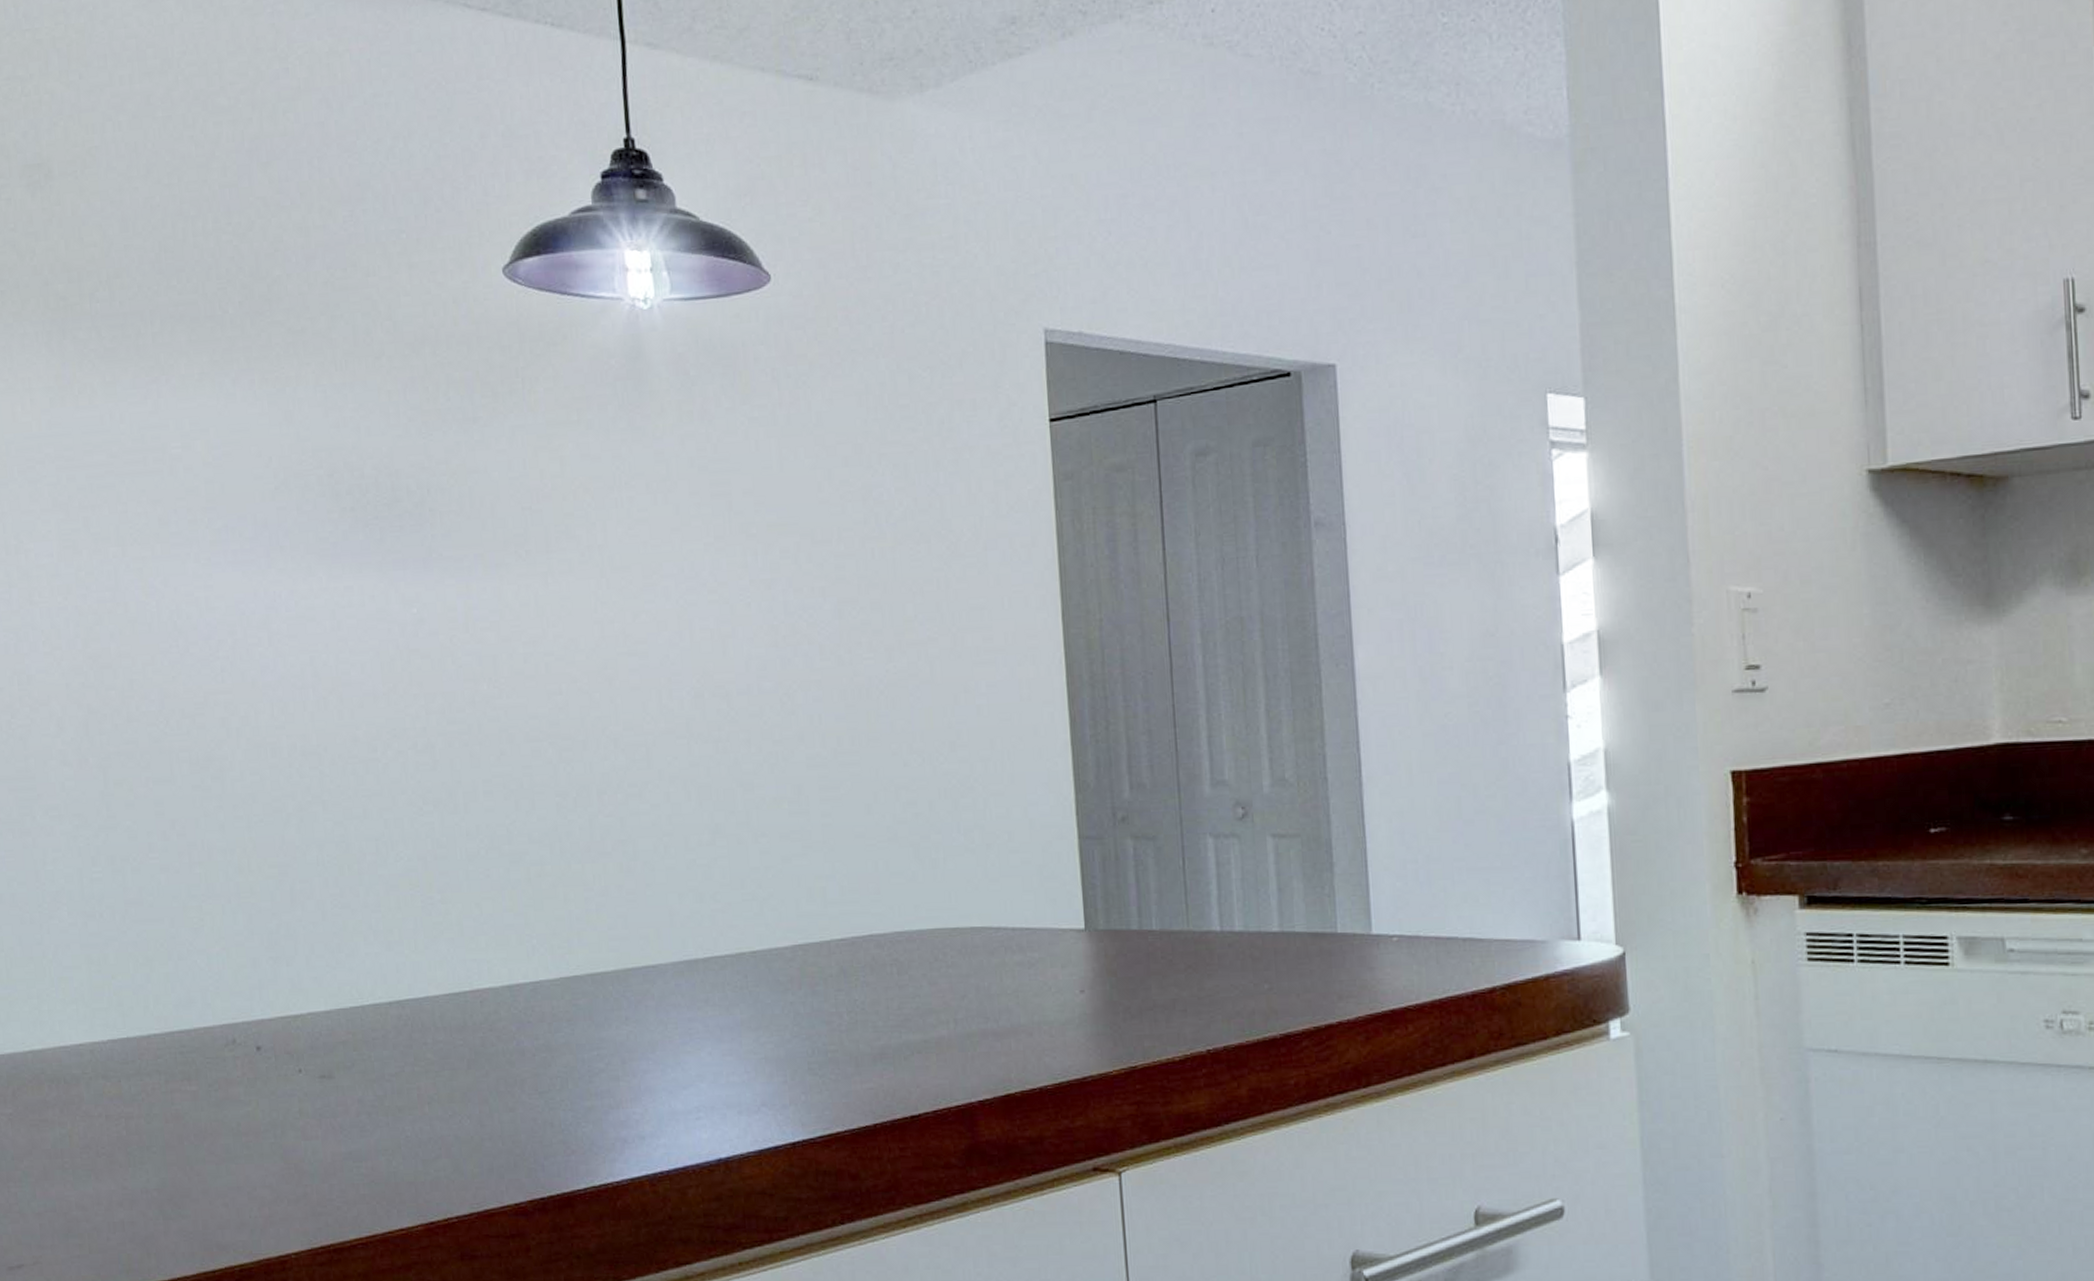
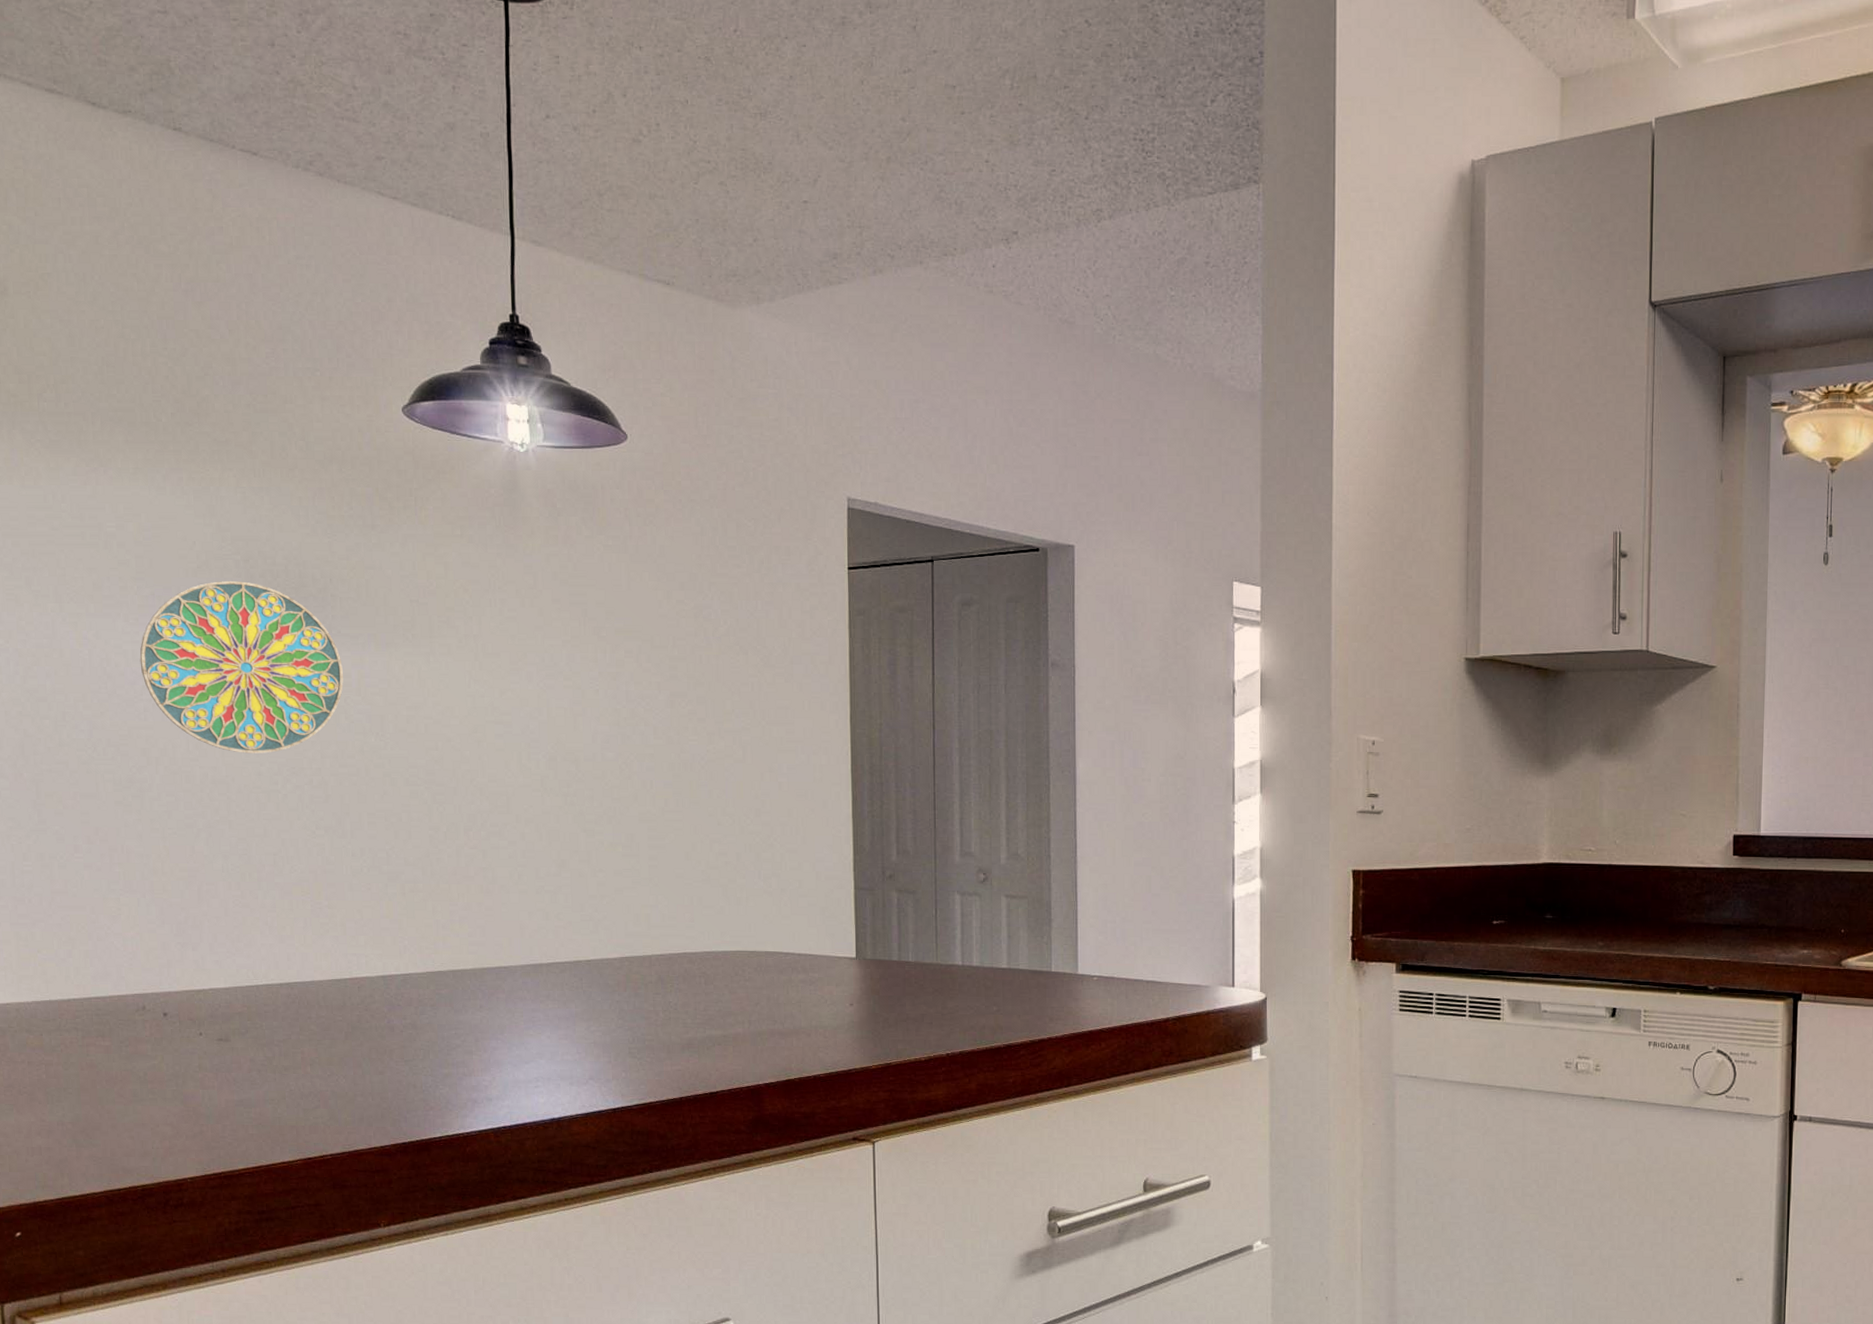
decorative plate: none [214,501,448,716] -> present [139,581,343,754]

